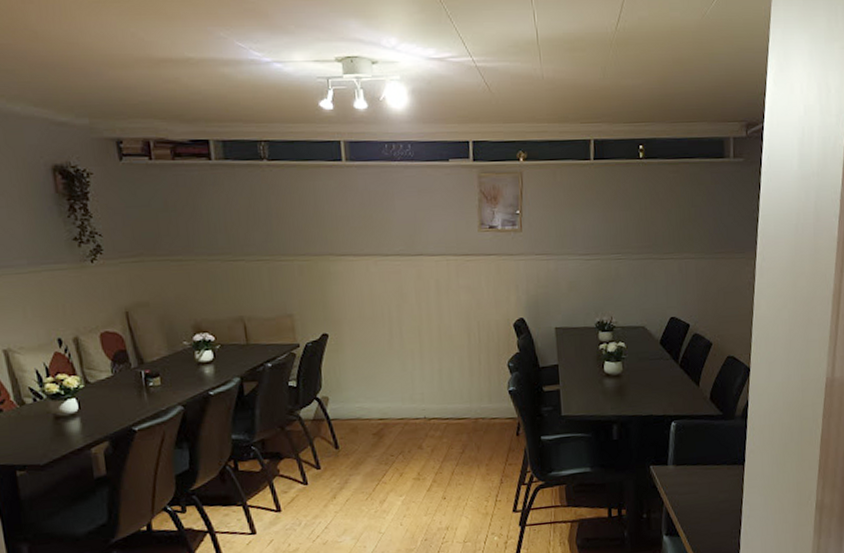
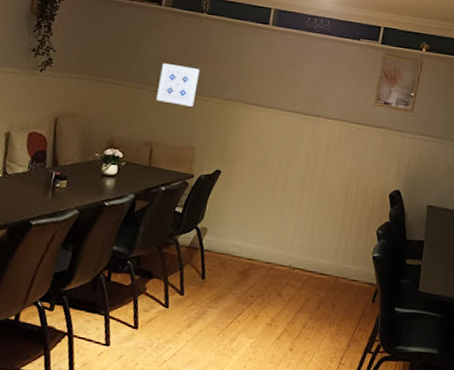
wall art: none [231,226,280,271] -> present [156,63,200,107]

